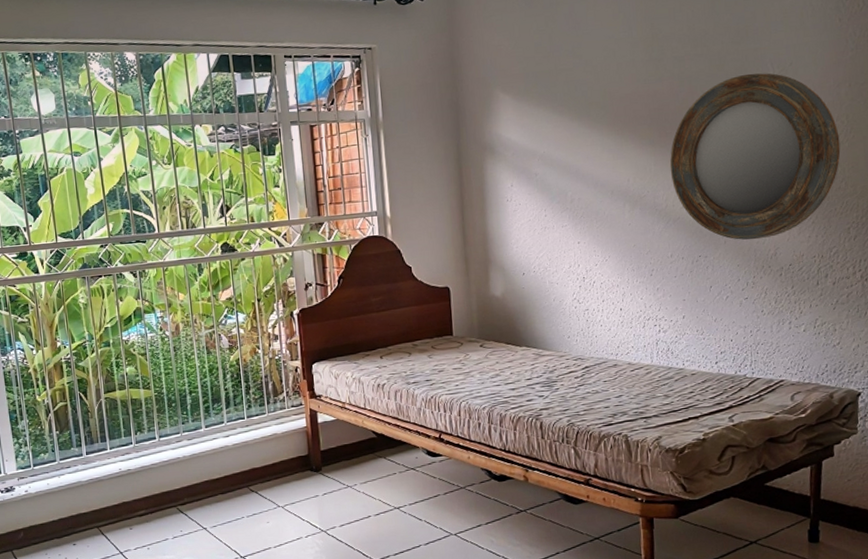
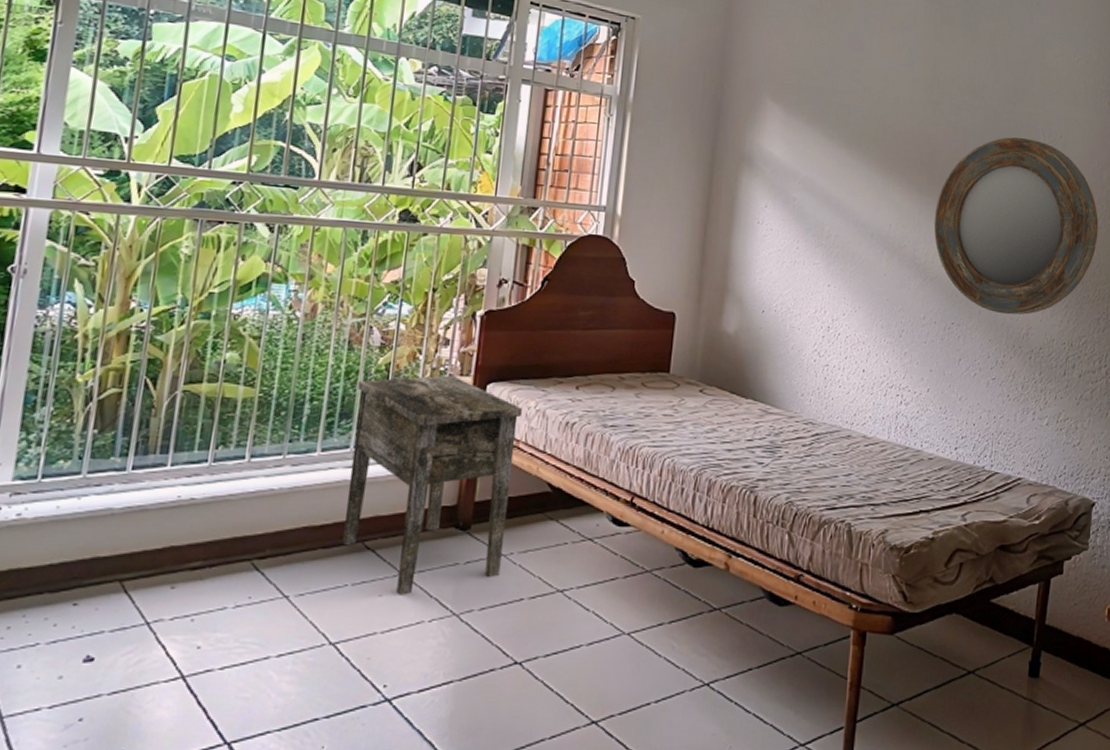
side table: none [219,361,349,521] -> present [343,375,522,595]

